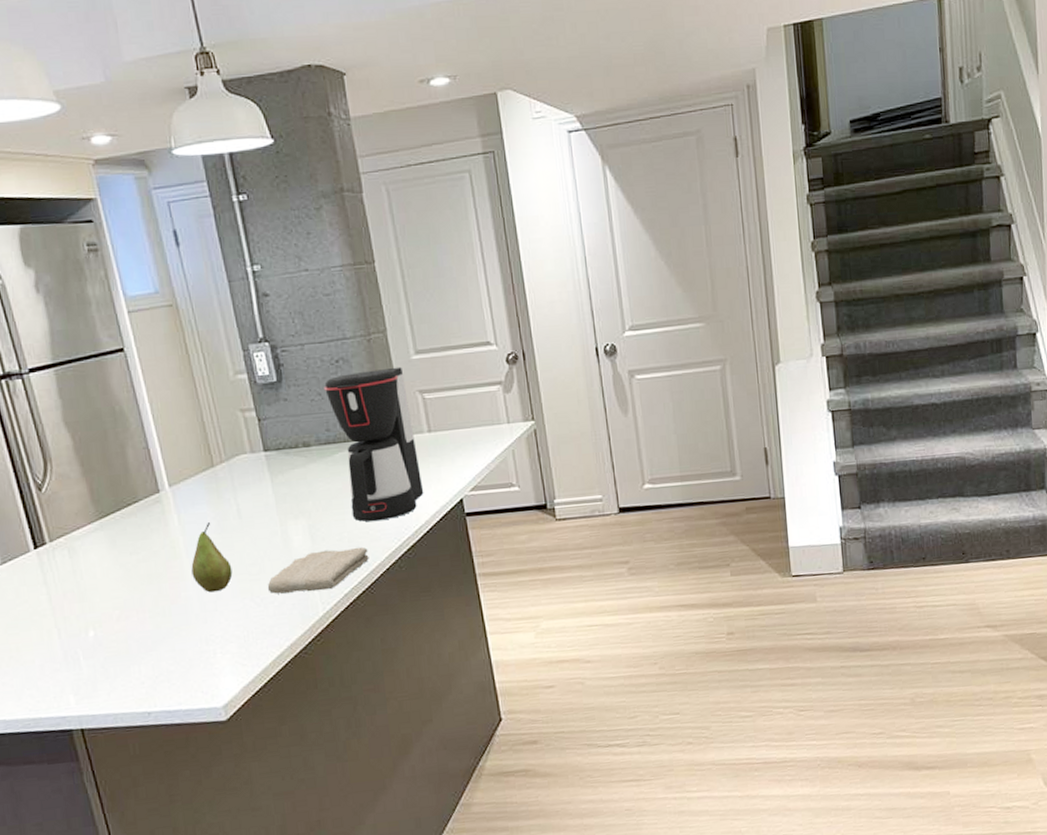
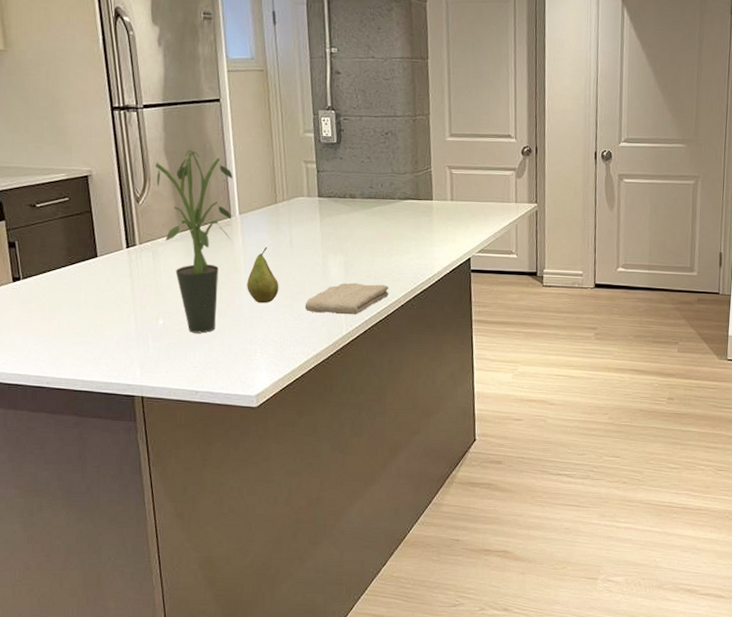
potted plant: none [55,415,164,642] -> present [156,149,233,333]
coffee maker: present [323,367,424,522] -> none [373,144,441,266]

